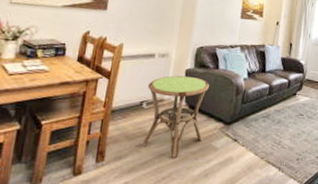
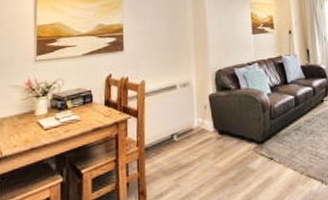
side table: present [141,75,209,158] -> none [175,101,238,187]

